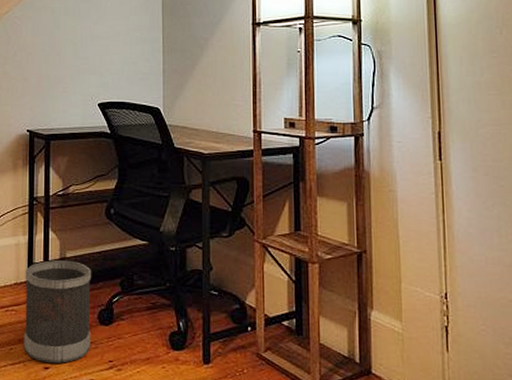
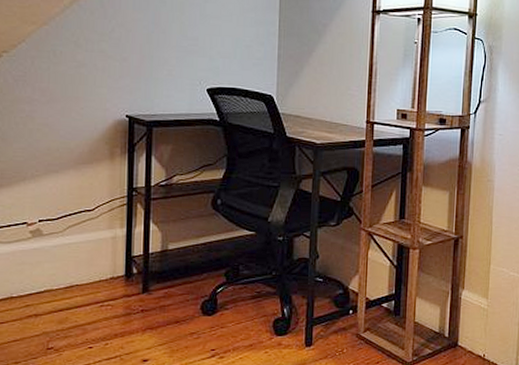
wastebasket: present [23,260,91,363] -> none [120,253,195,355]

